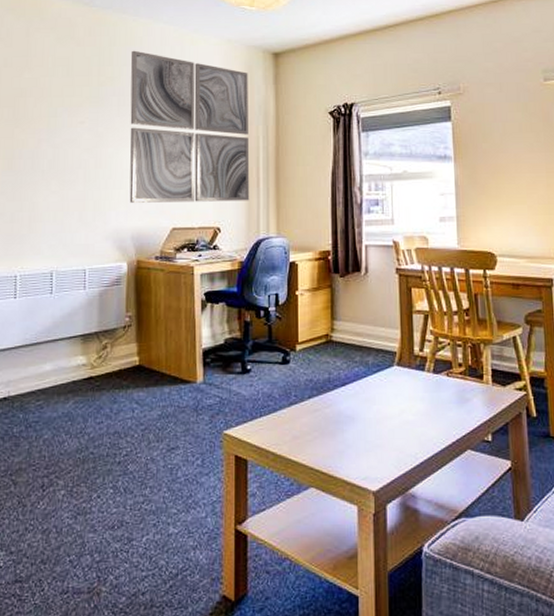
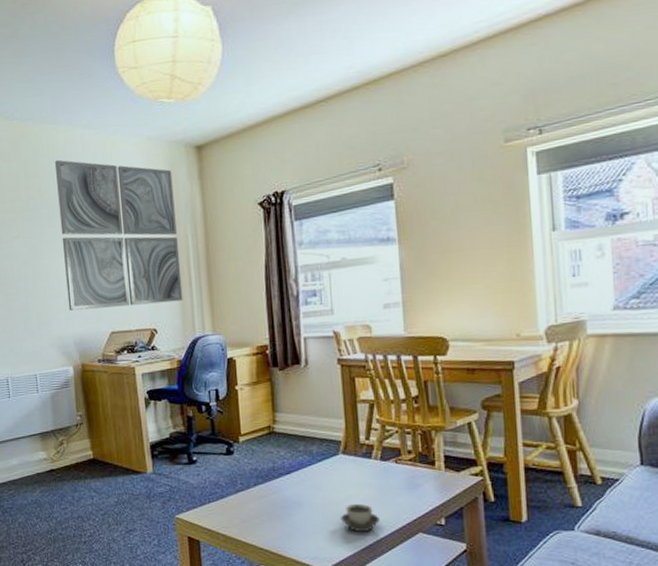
cup: none [393,419,430,450] -> present [341,504,380,533]

